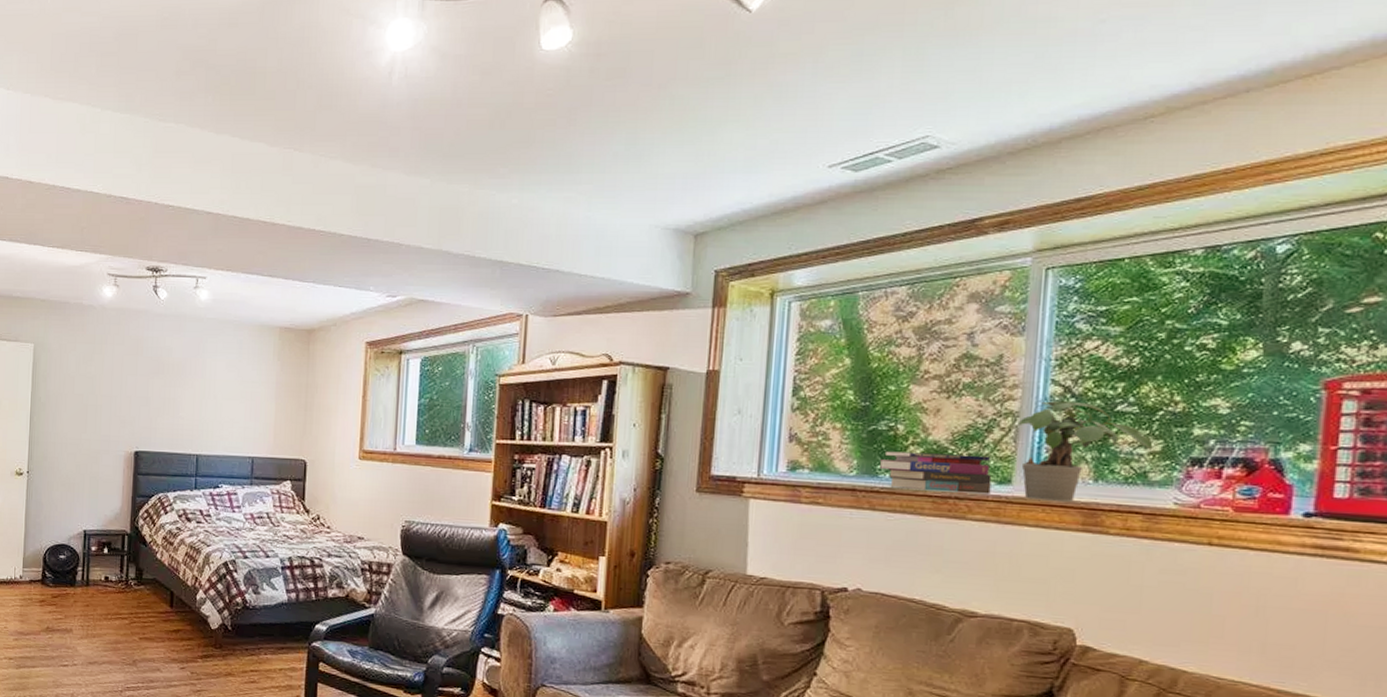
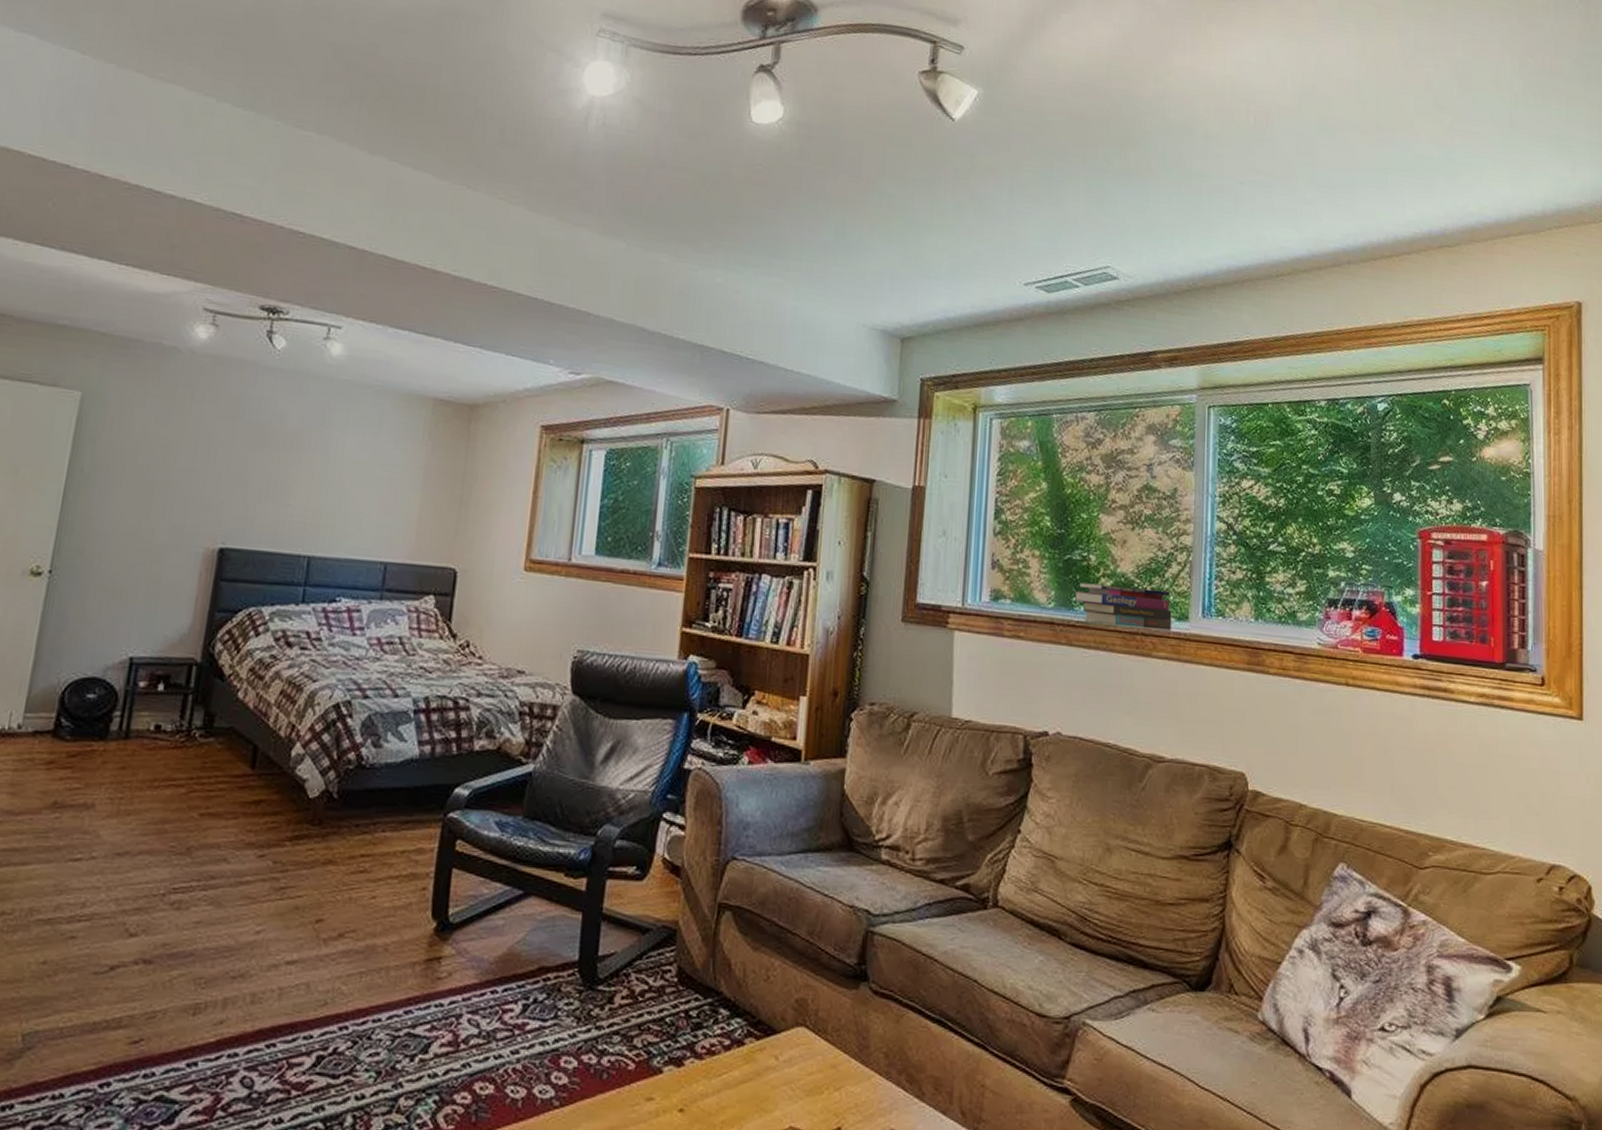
potted plant: present [1018,400,1153,502] -> none [1191,537,1299,640]

